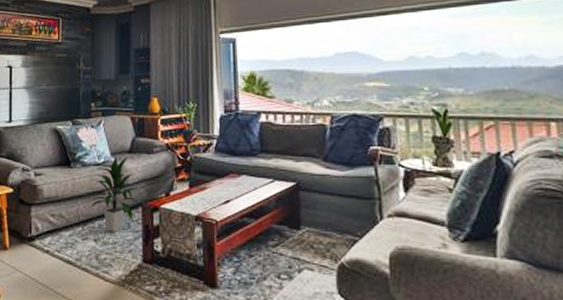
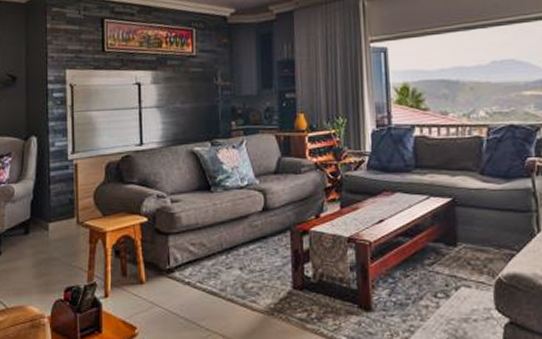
indoor plant: present [85,157,137,232] -> none [228,178,285,259]

